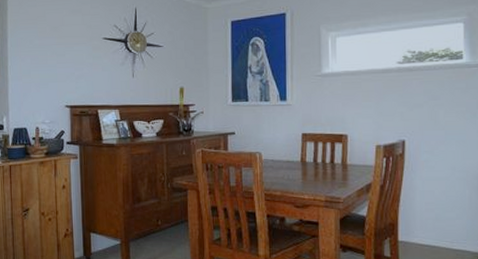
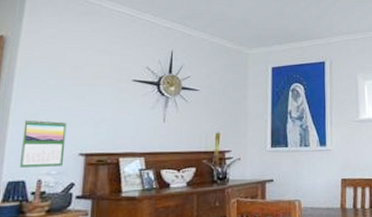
calendar: none [20,75,54,117] -> present [19,119,67,168]

